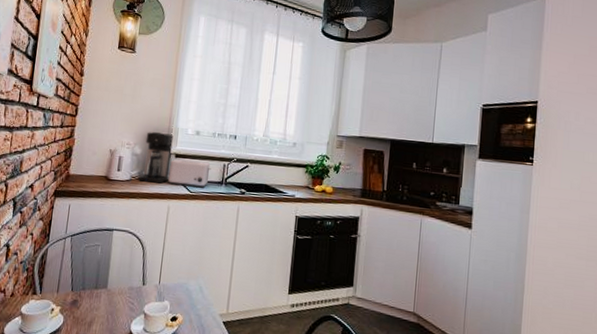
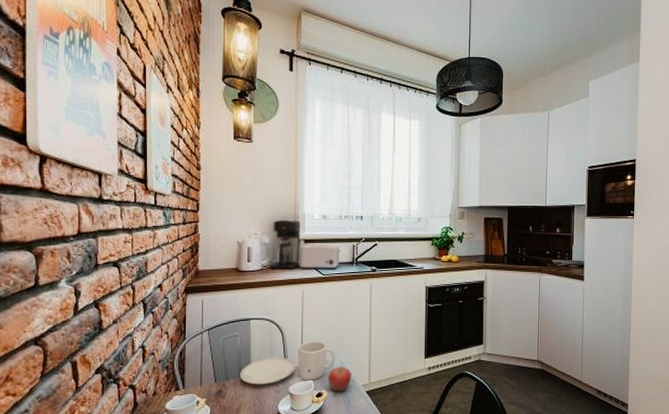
plate: none [97,272,154,301] -> present [240,357,296,385]
mug: none [154,259,195,303] -> present [297,340,335,381]
fruit: none [184,291,210,319] -> present [328,366,352,392]

